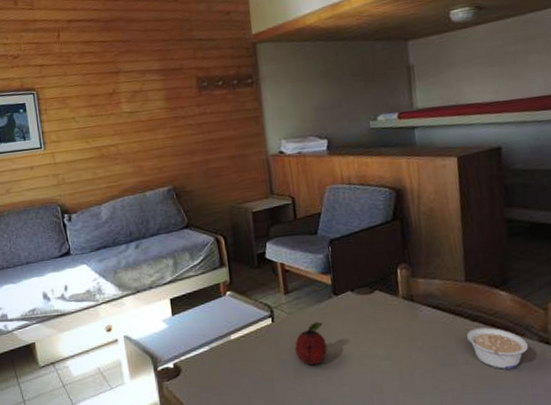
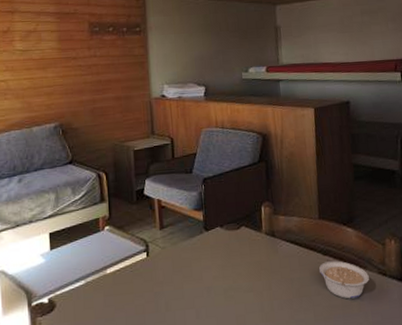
fruit: present [294,321,328,366] -> none [167,256,197,299]

